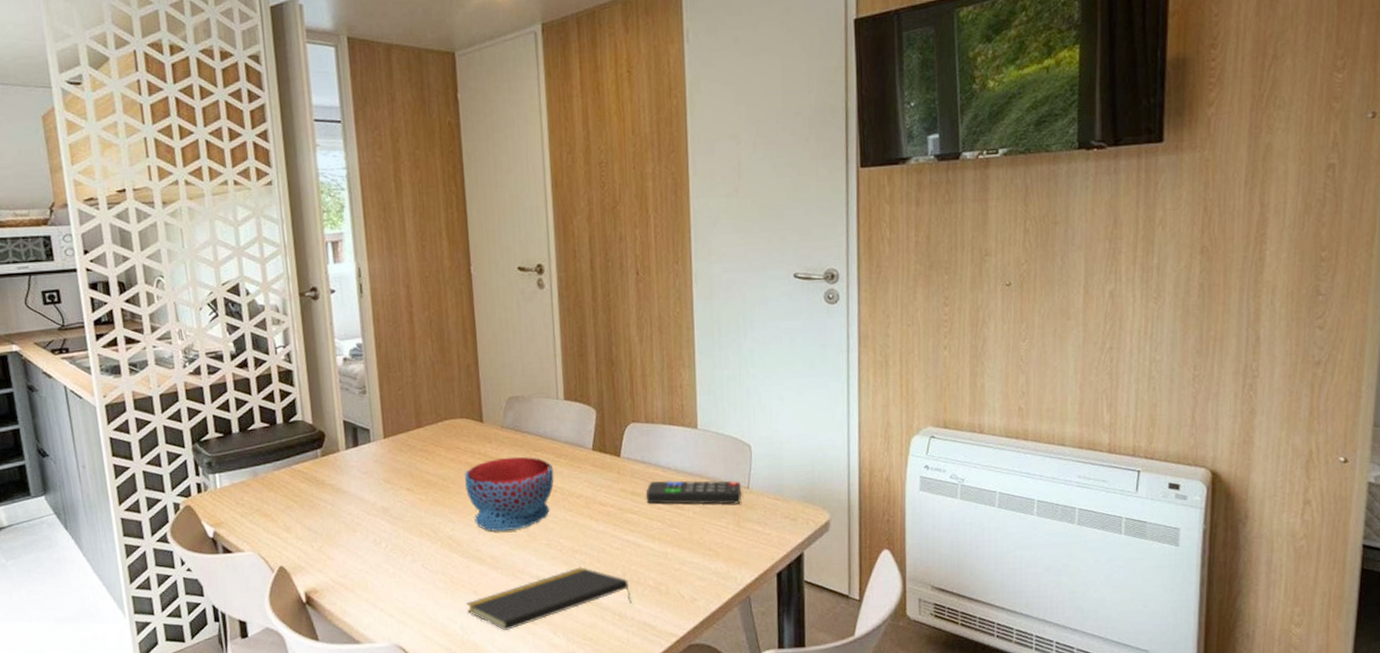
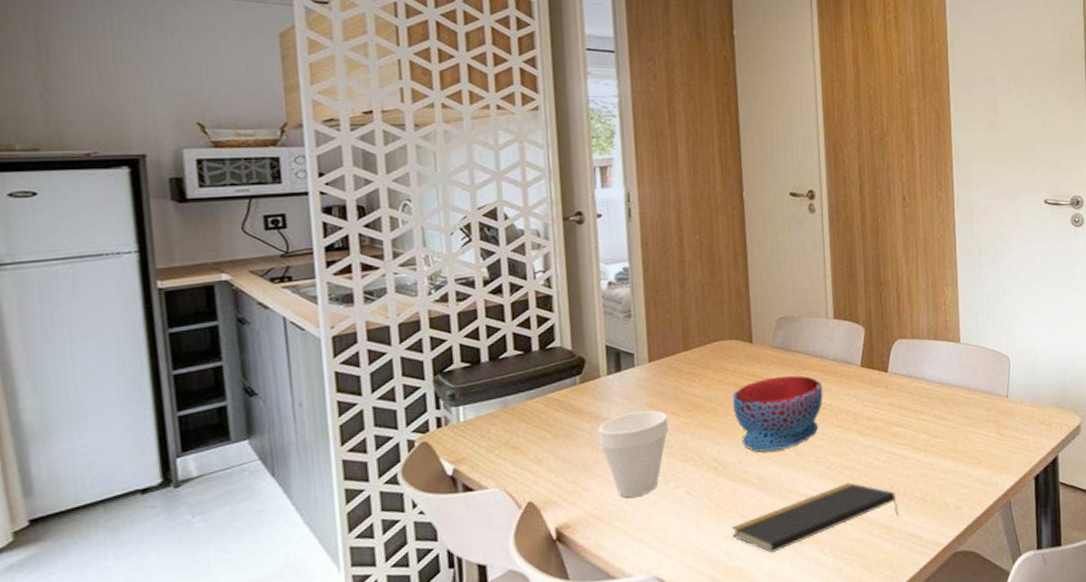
cup: none [339,485,405,568] -> present [598,410,669,498]
remote control: present [645,480,741,504] -> none [912,391,1001,416]

